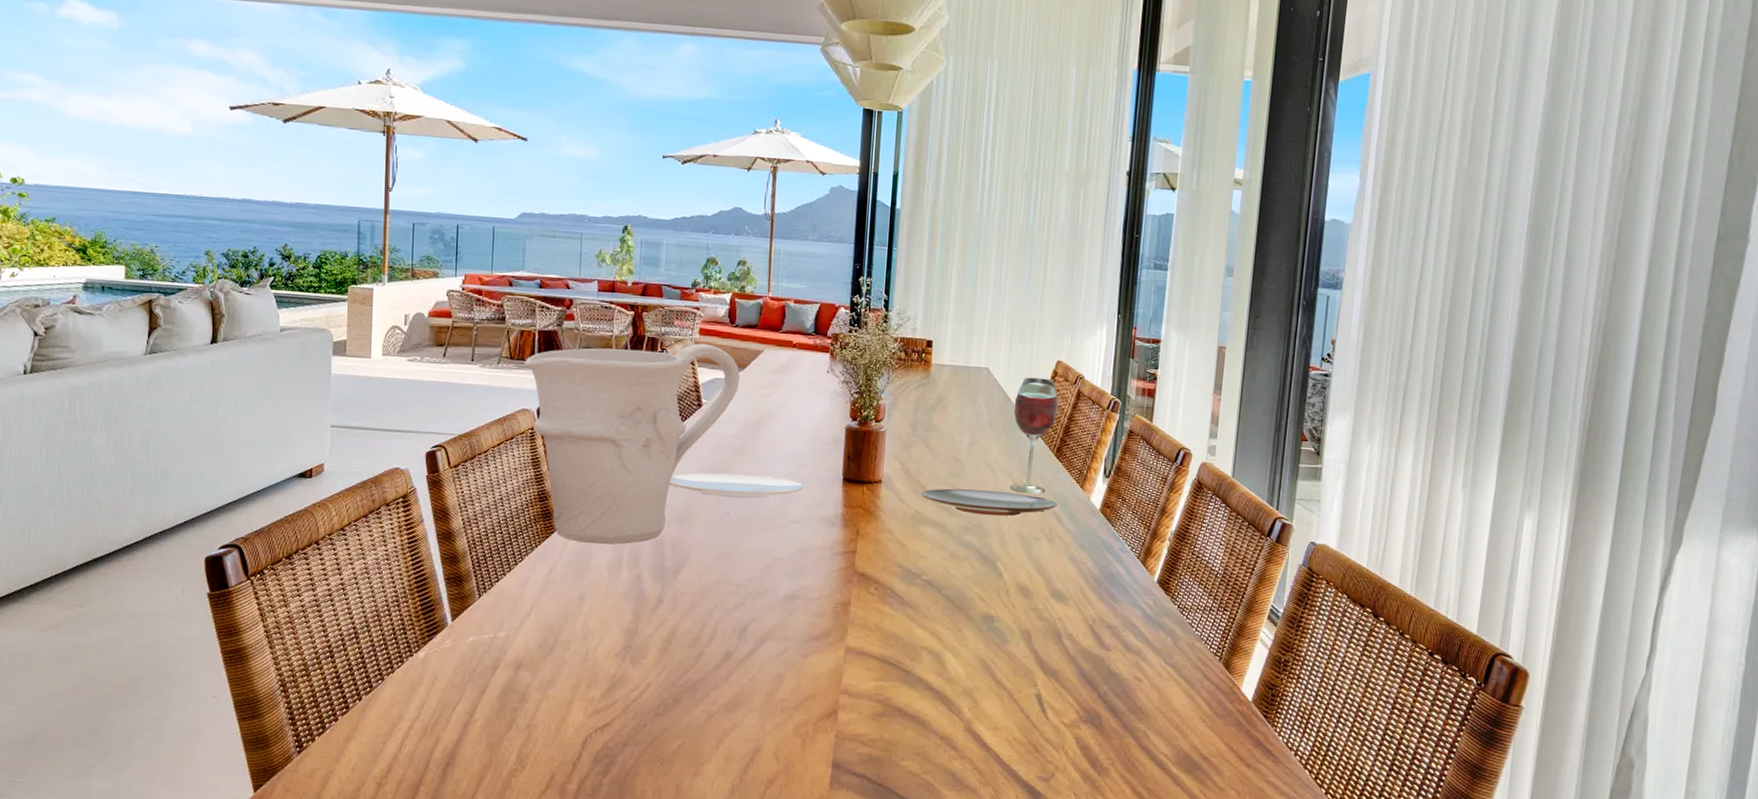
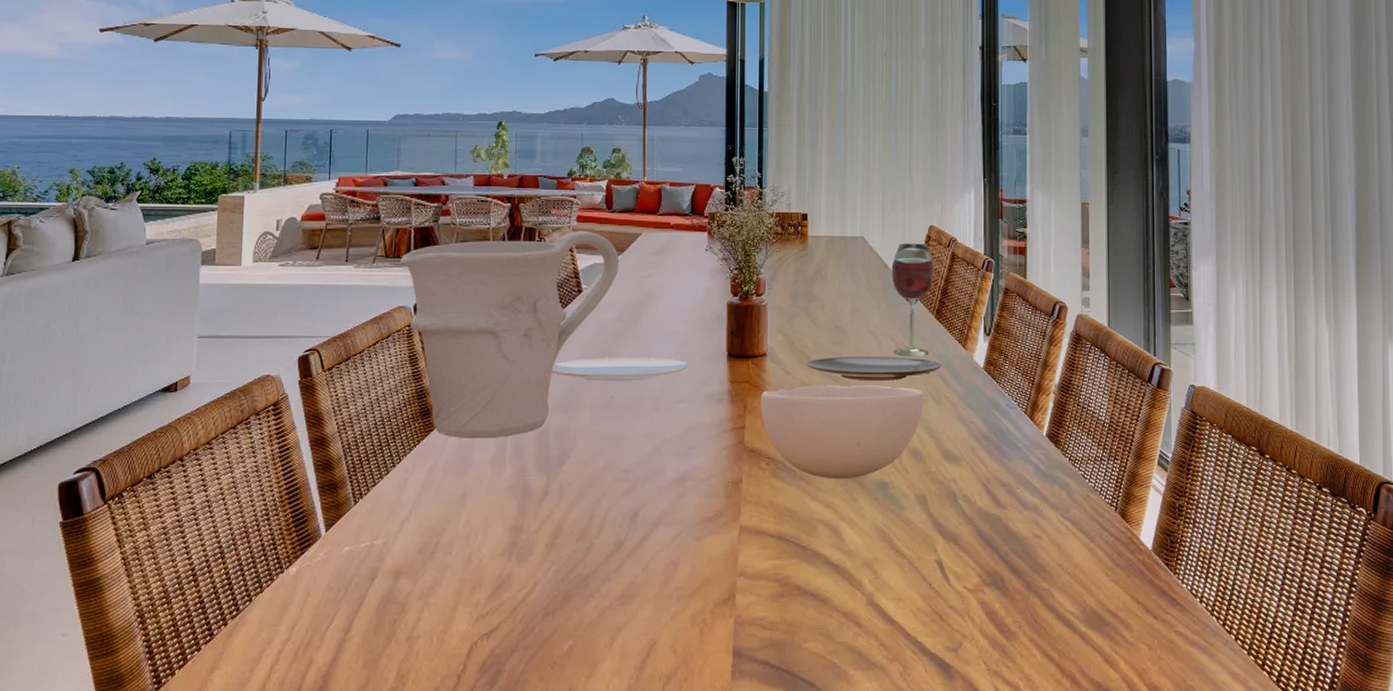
bowl: none [872,515,1036,610] -> present [760,385,923,480]

